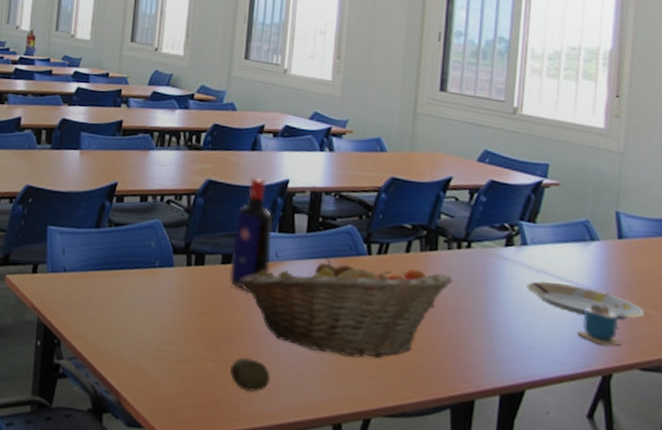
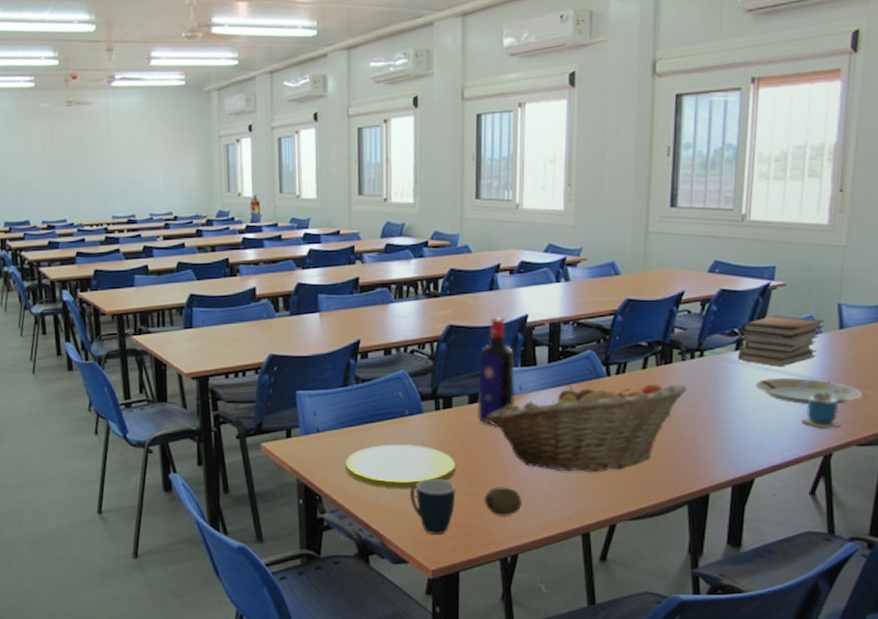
plate: none [88,294,203,345] -> present [345,445,455,488]
mug: none [151,337,201,402] -> present [409,479,456,534]
book stack: none [507,214,601,271] -> present [737,315,824,367]

